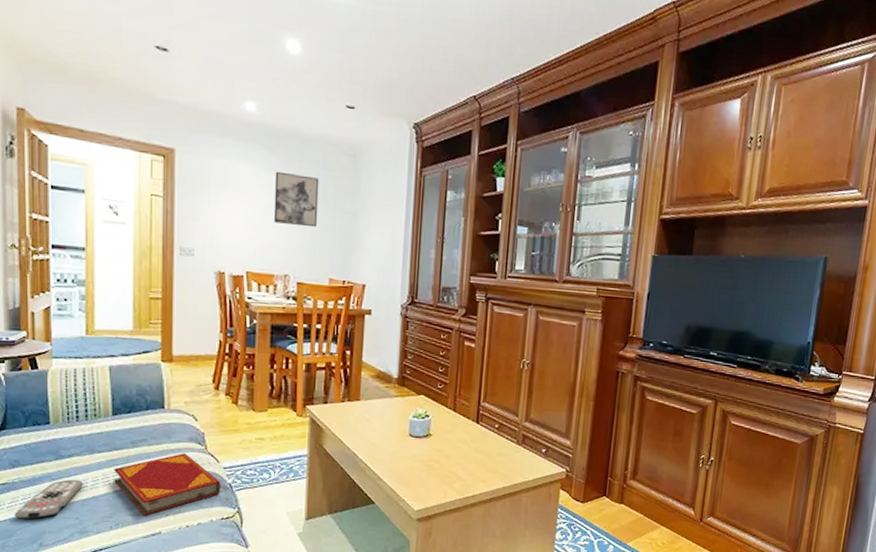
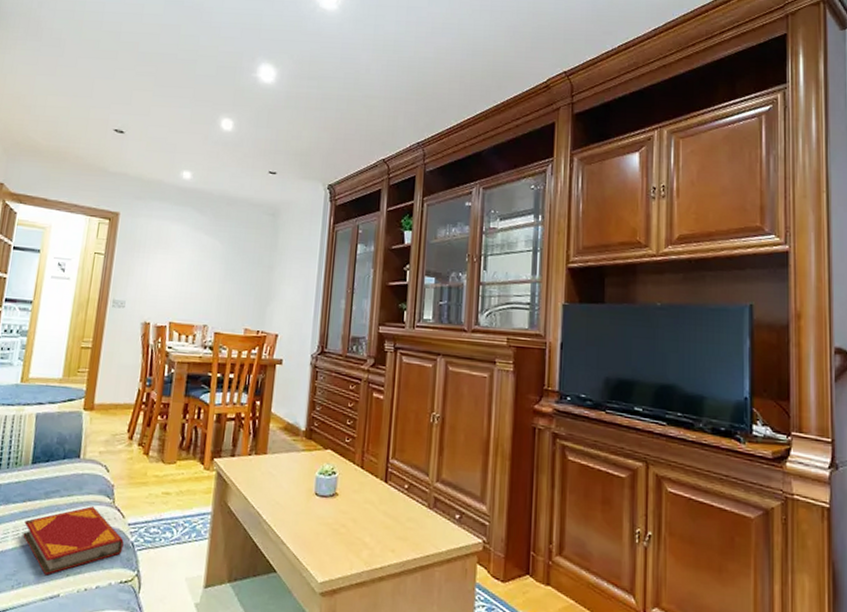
wall art: present [273,171,320,228] -> none [197,230,242,281]

